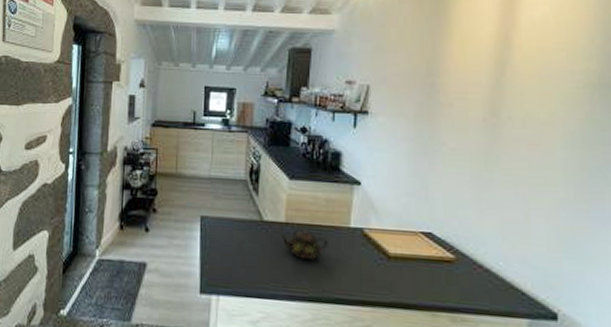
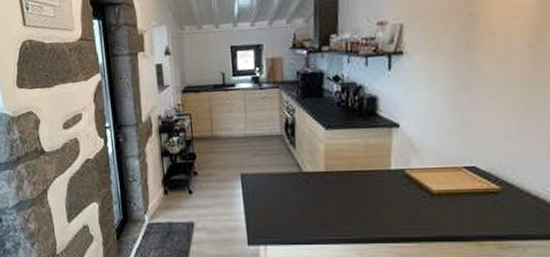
teapot: present [282,230,328,260] -> none [322,177,370,204]

